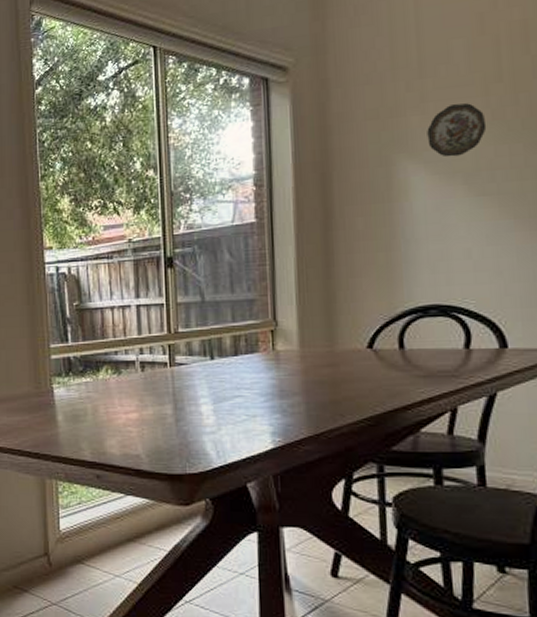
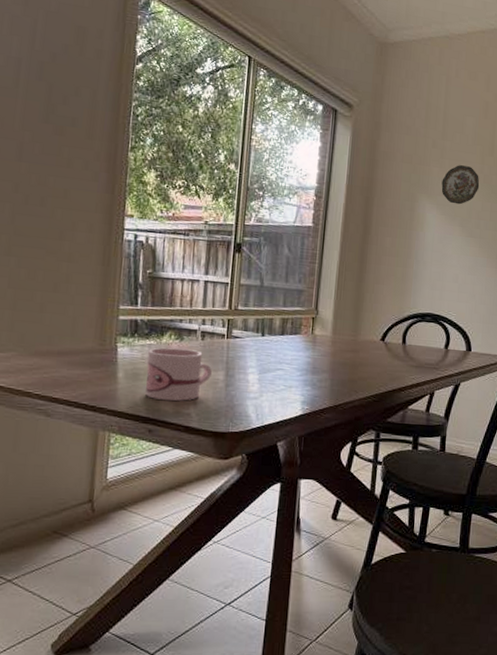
mug: none [86,383,158,443] -> present [145,347,212,401]

